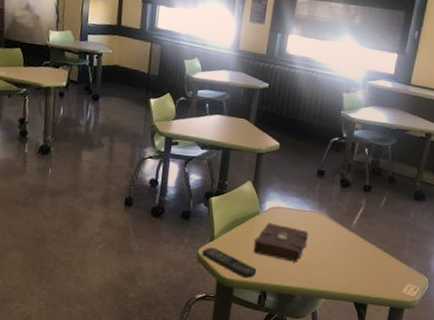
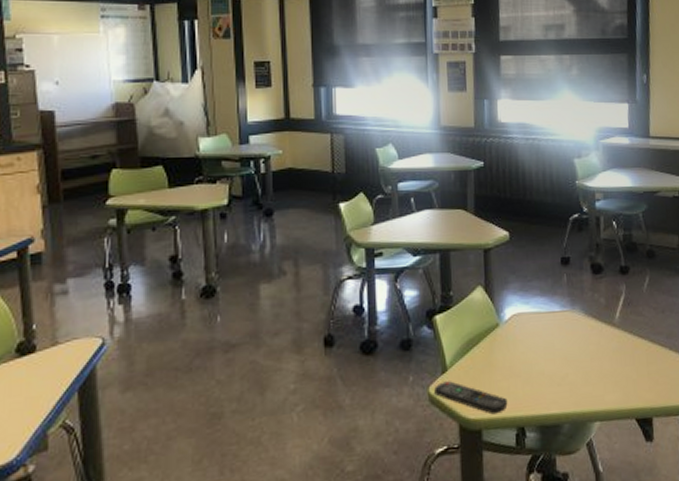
book: present [253,222,309,262] -> none [498,334,565,381]

